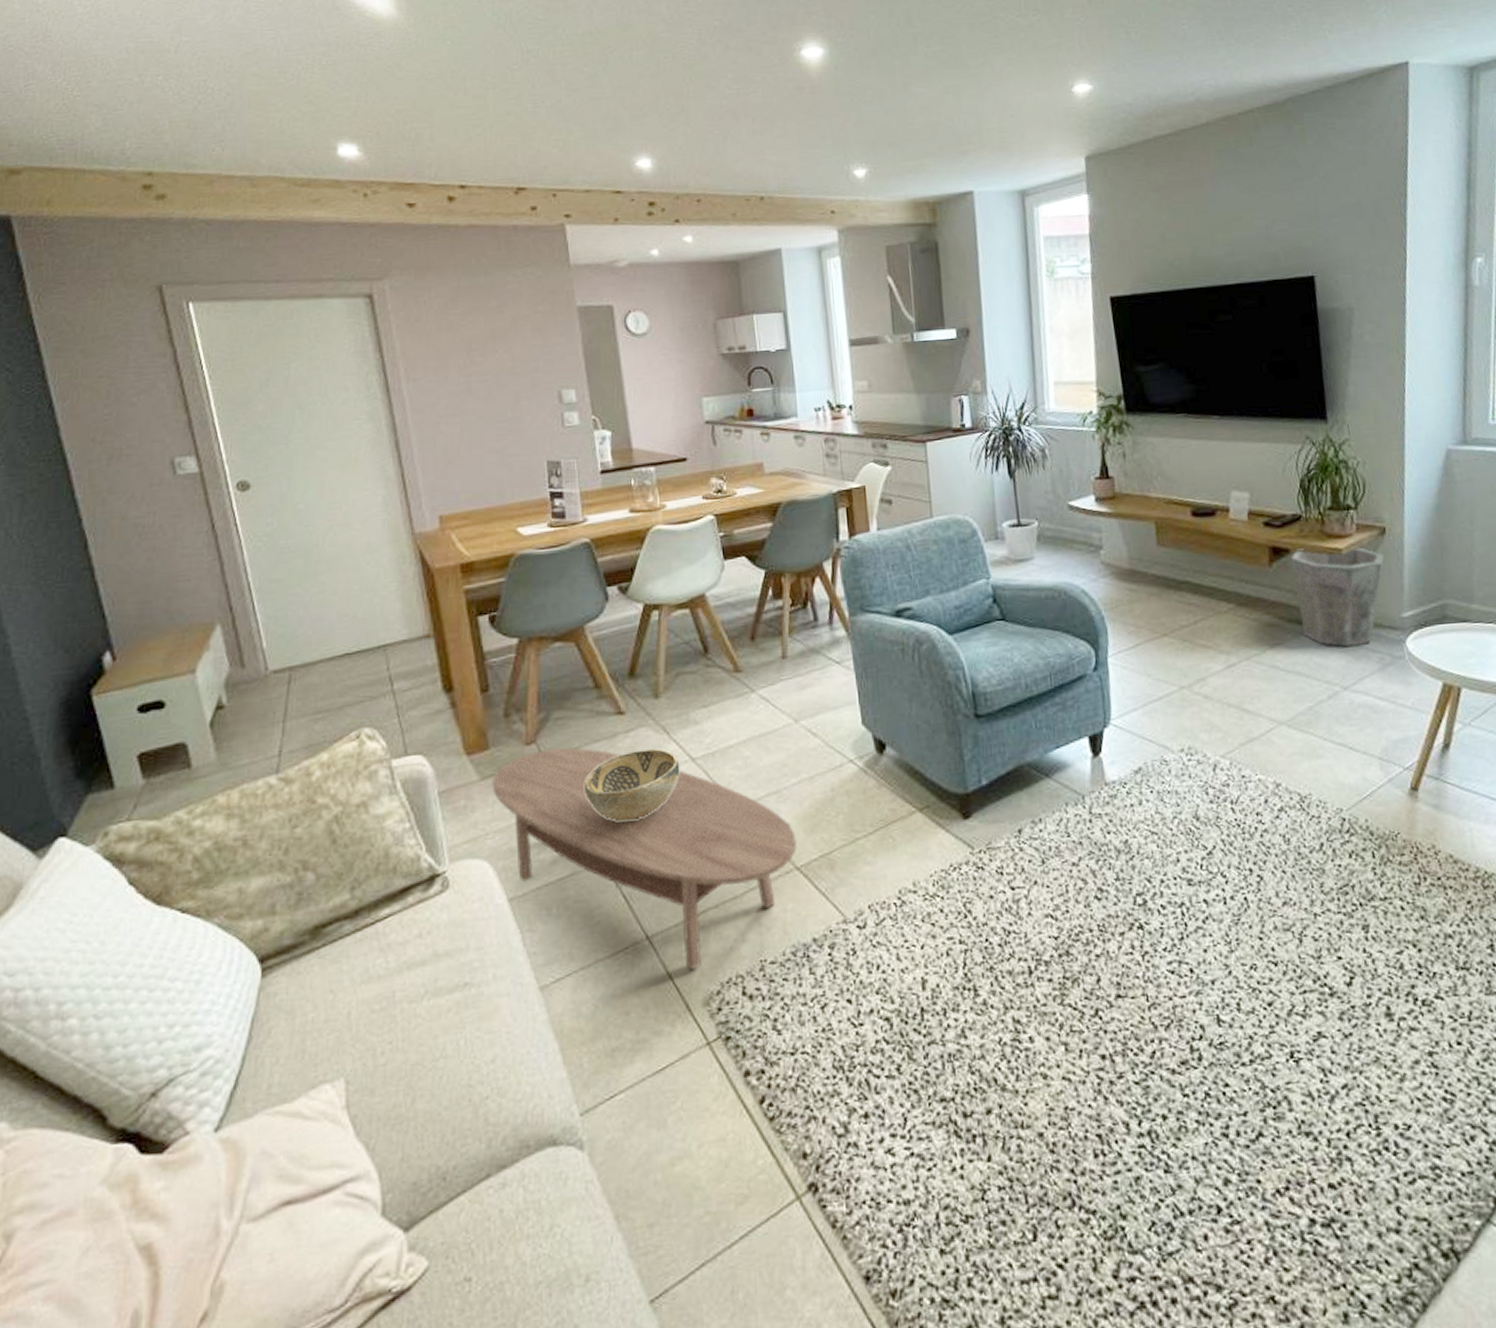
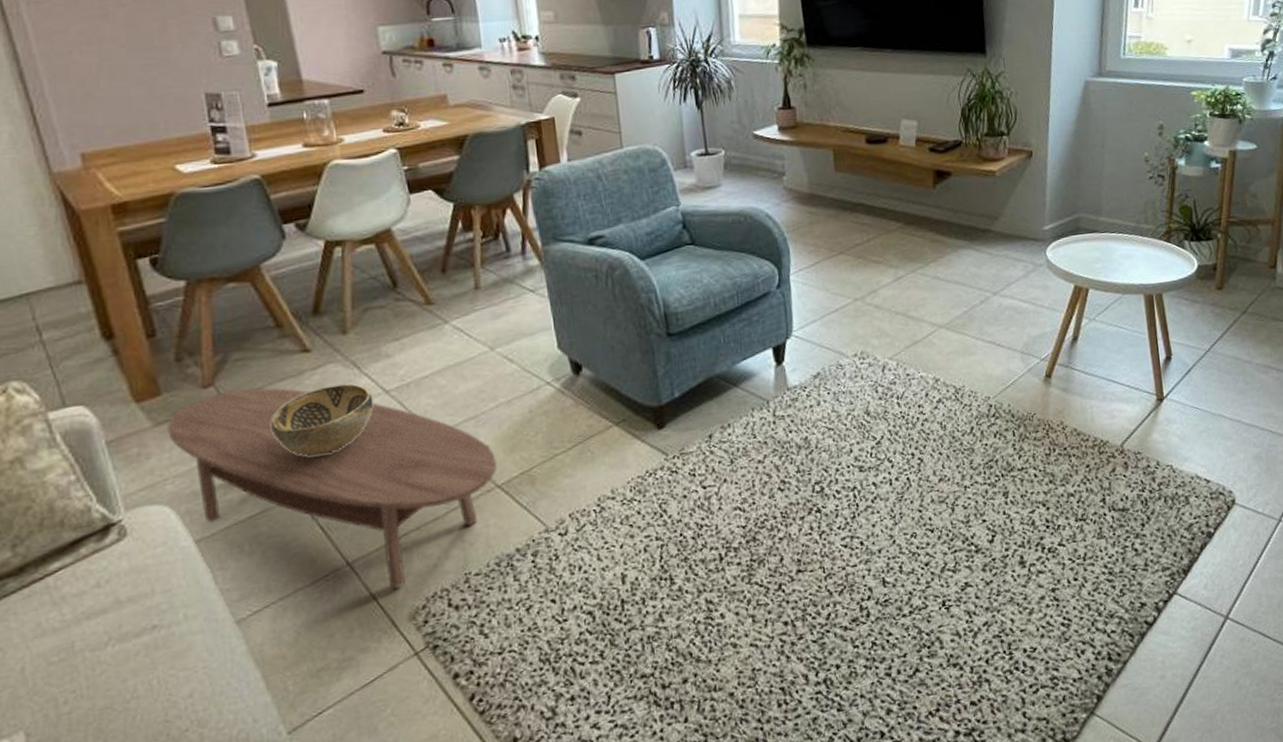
waste bin: present [1290,547,1385,648] -> none [952,169,1032,258]

